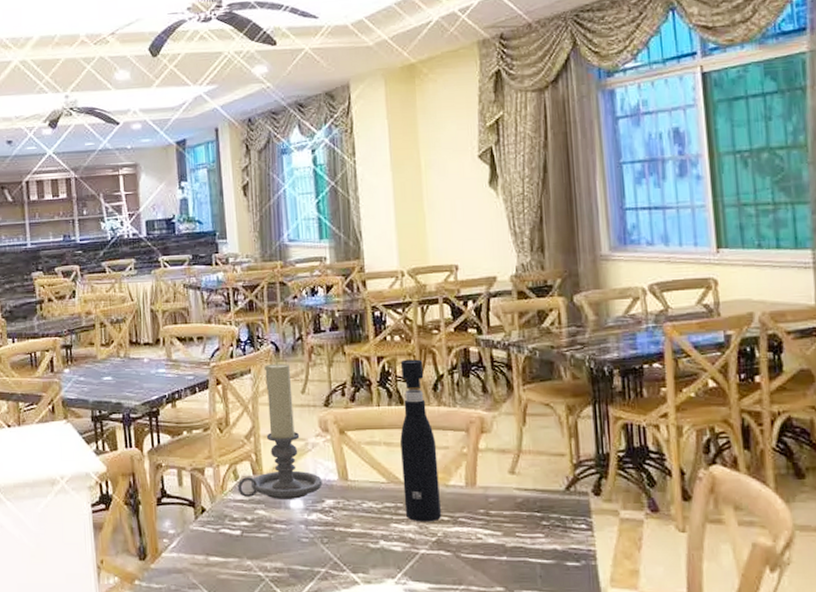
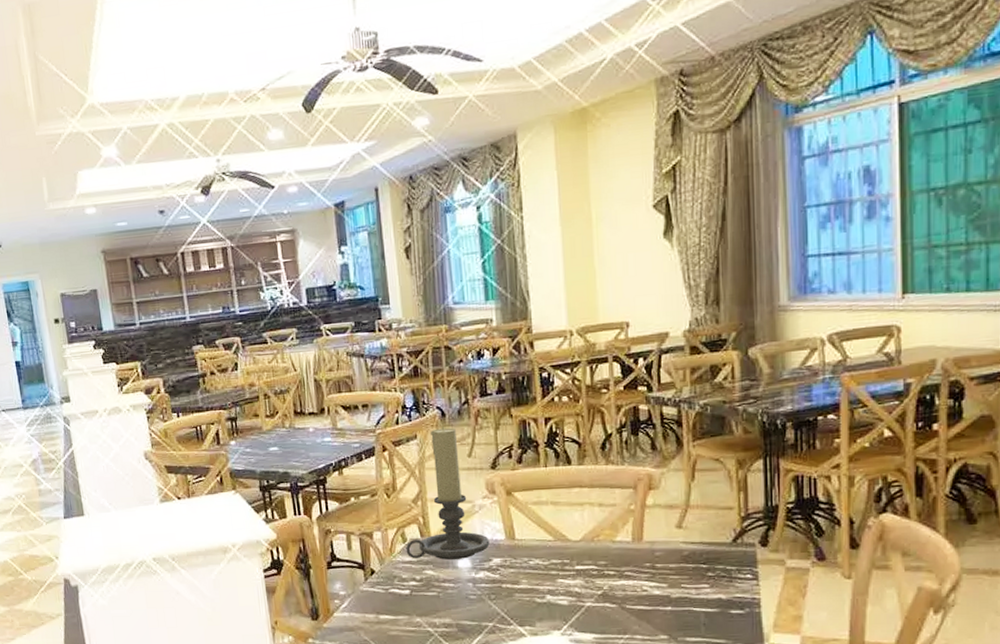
pepper grinder: present [400,359,442,522] -> none [567,419,608,577]

